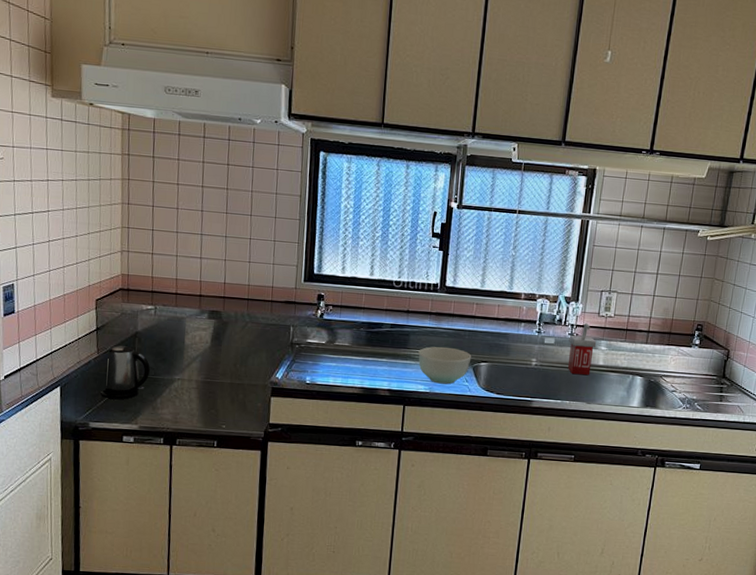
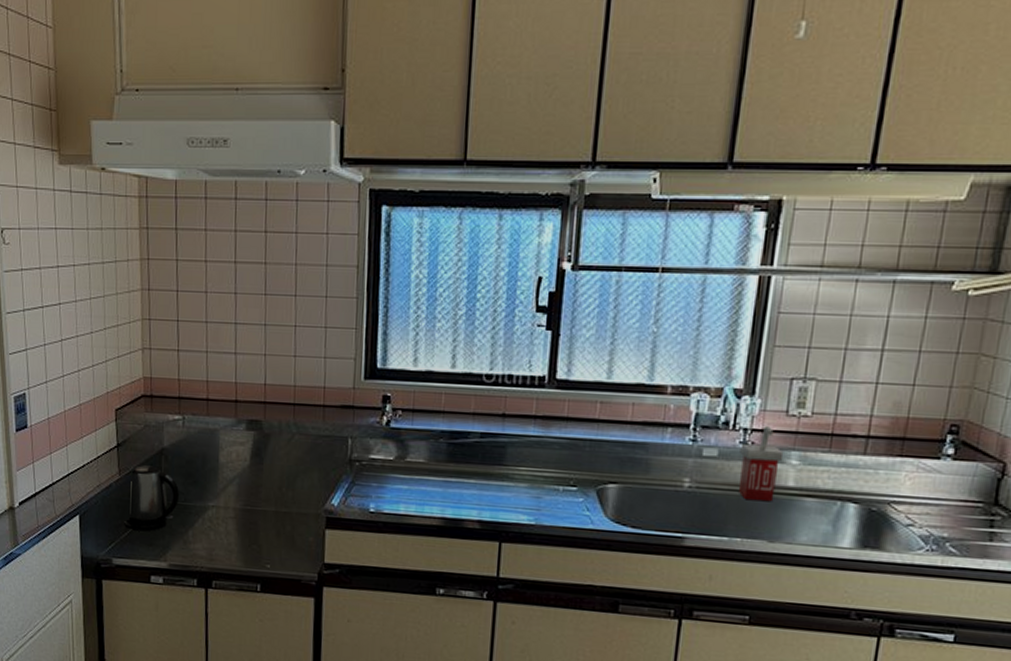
bowl: present [418,346,472,385] -> none [518,462,595,514]

